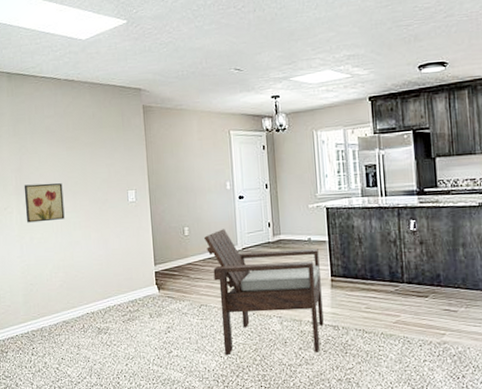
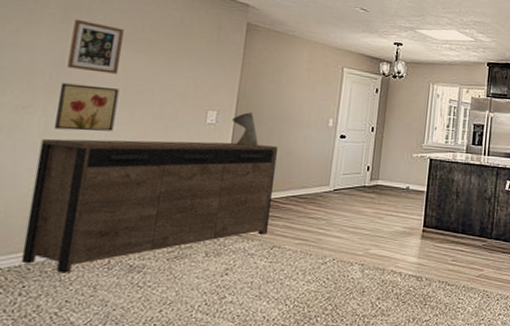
sideboard: none [21,214,195,337] -> present [20,138,278,273]
picture frame: none [22,130,59,172] -> present [67,19,124,74]
crushed can: none [147,187,172,218] -> present [231,112,258,147]
chair: present [203,229,324,355] -> none [291,166,415,303]

